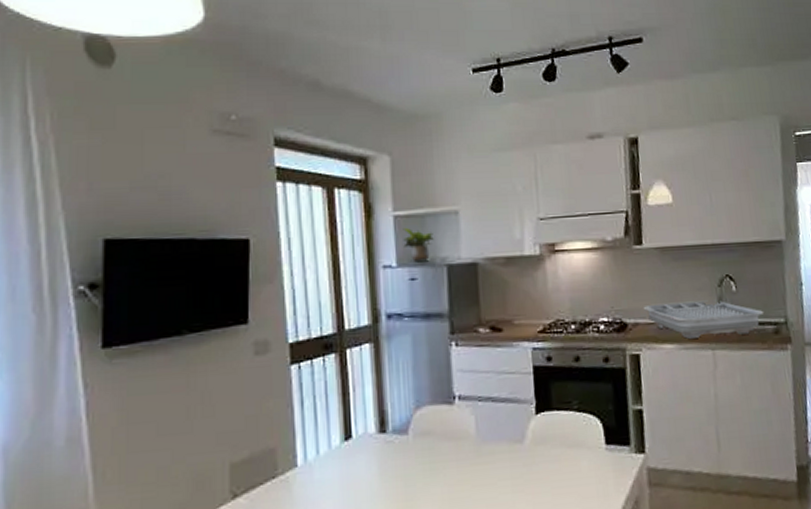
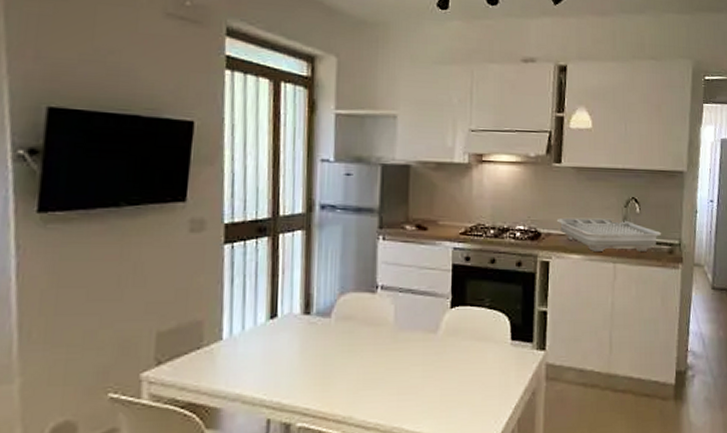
potted plant: present [402,227,434,261] -> none [342,125,371,158]

